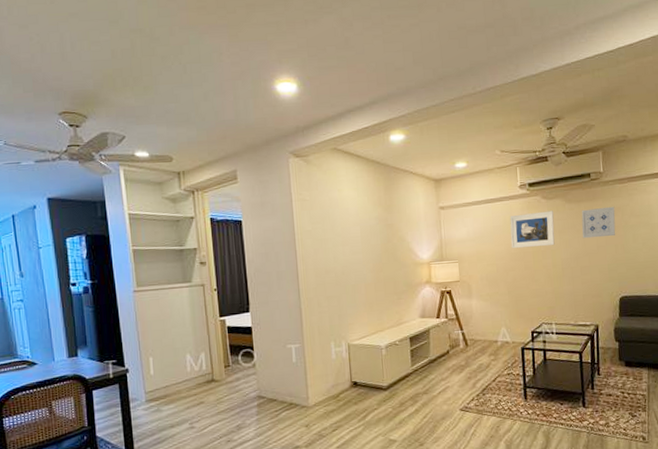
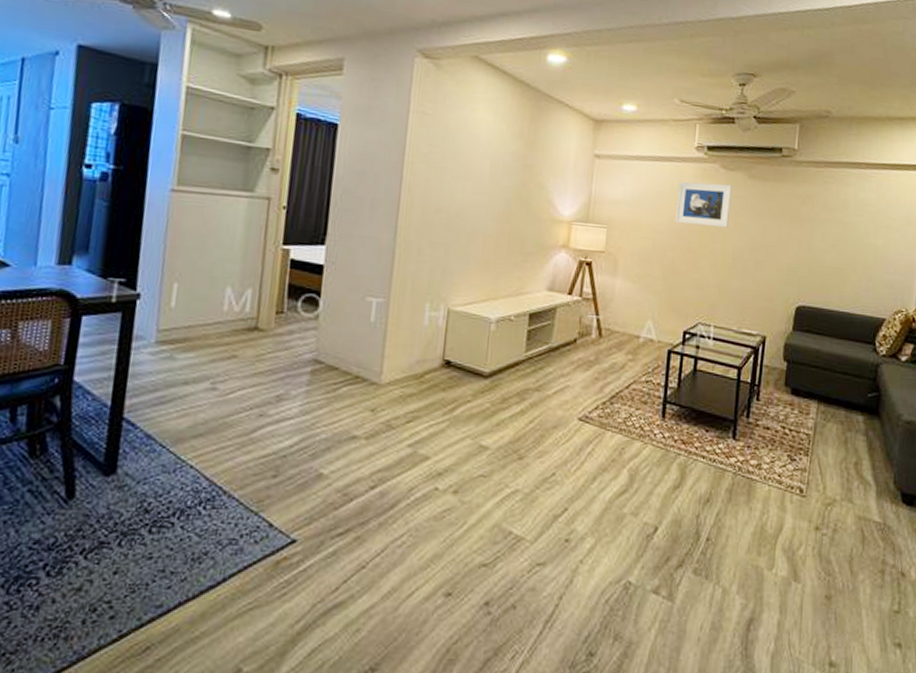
wall art: present [581,206,616,239] -> none [762,190,806,230]

